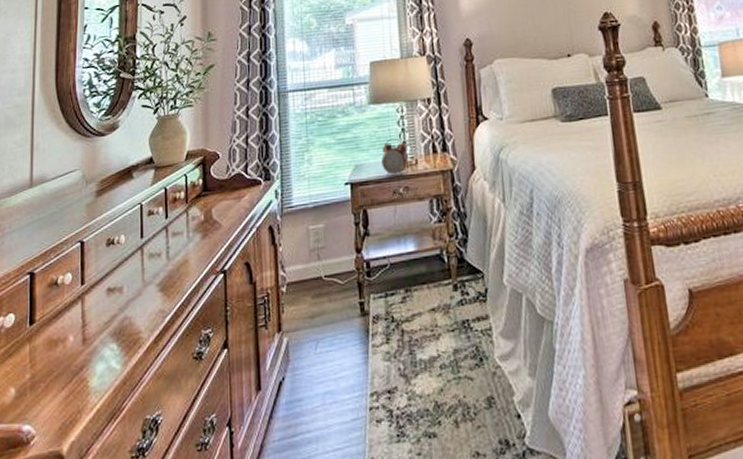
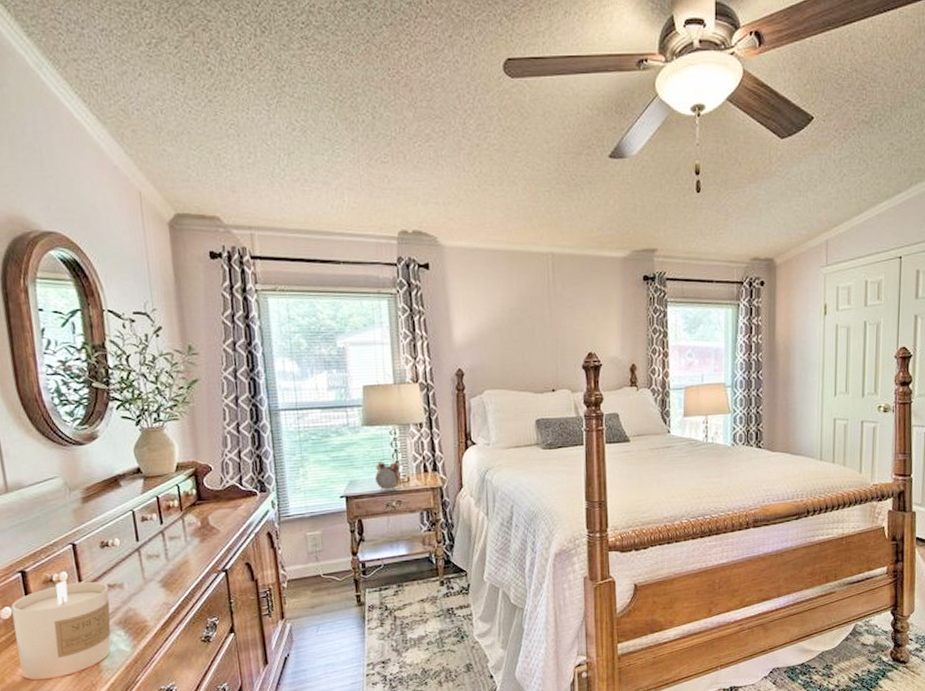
candle: none [12,283,109,403] -> present [11,580,111,681]

